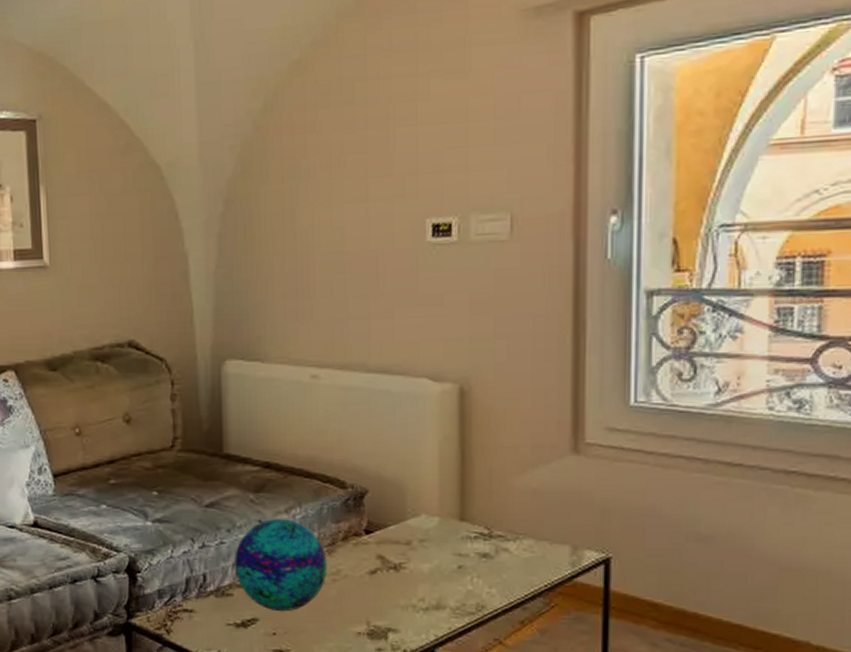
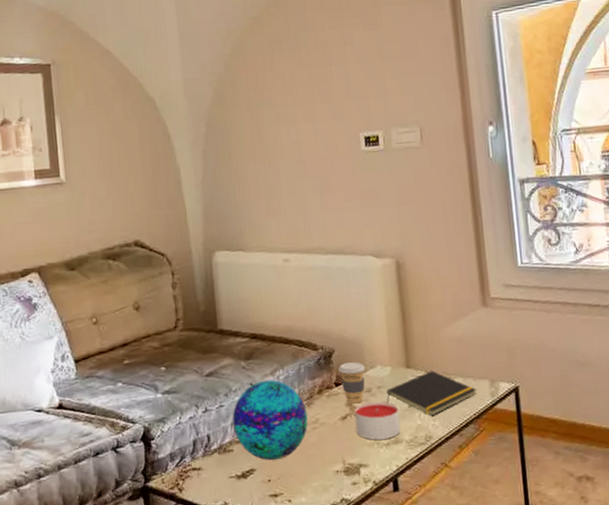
coffee cup: none [371,507,405,557] -> present [338,362,365,404]
candle: none [387,557,445,603] -> present [354,402,401,440]
notepad: none [430,527,553,582] -> present [387,371,477,416]

